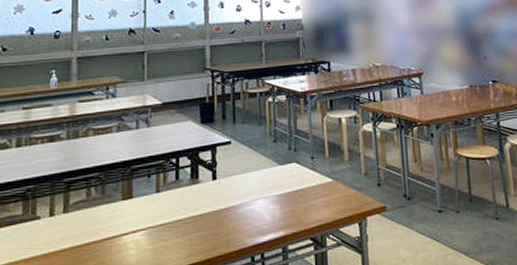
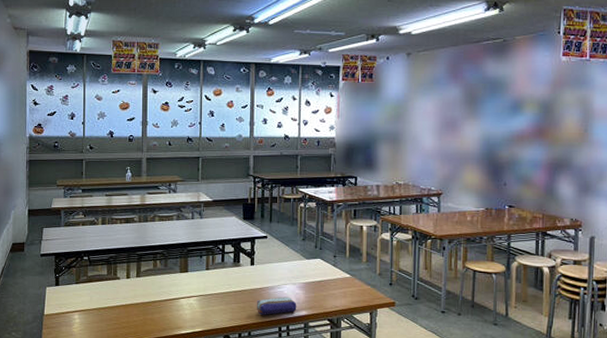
pencil case: none [222,215,272,244] -> present [257,296,297,315]

